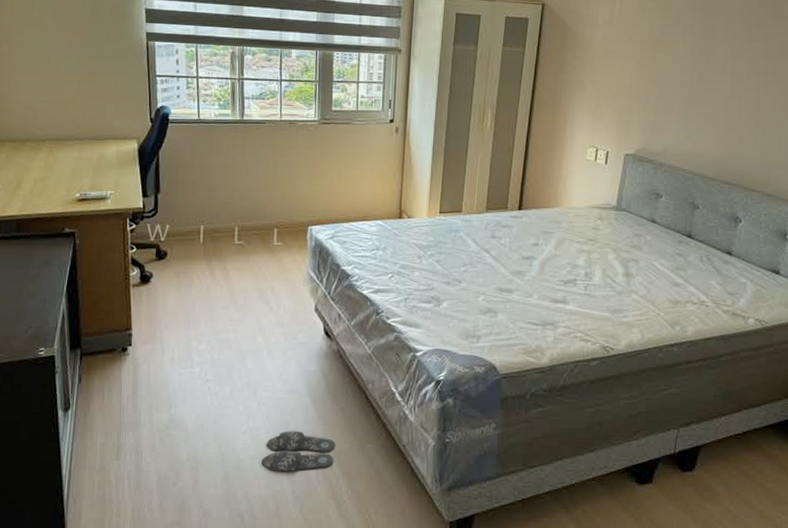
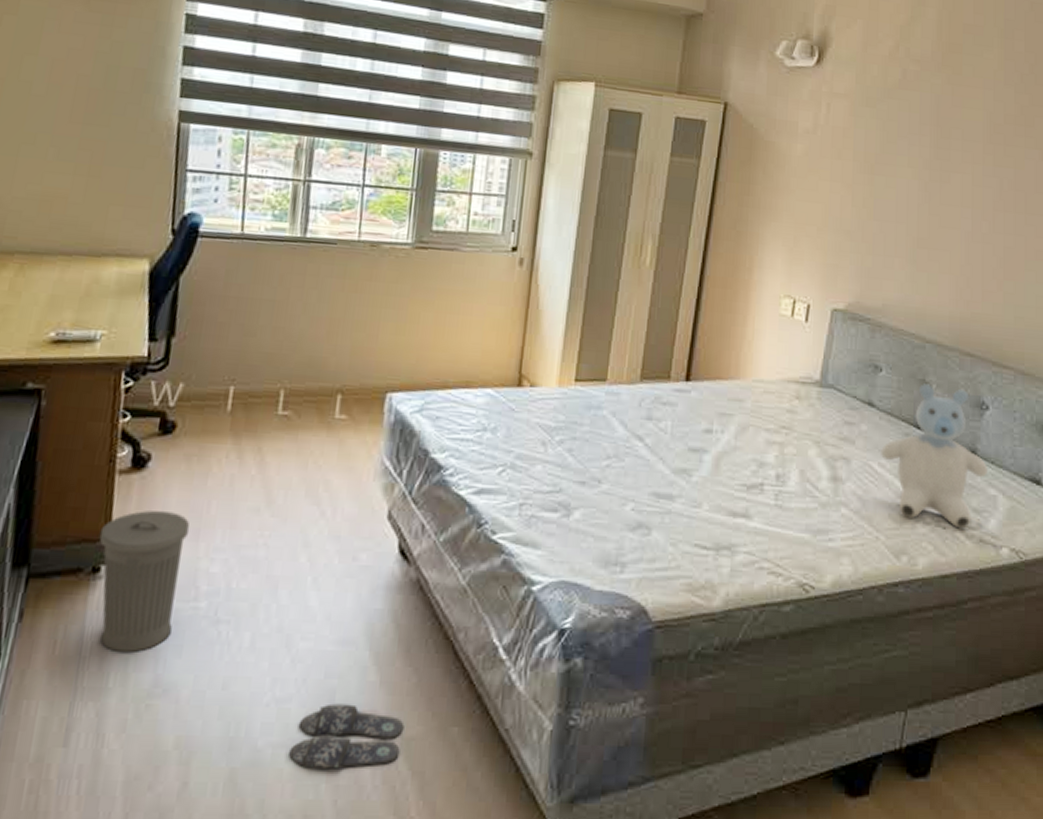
trash bin: none [124,310,183,402] -> present [99,511,190,654]
stuffed bear: none [661,205,739,306] -> present [881,384,987,529]

